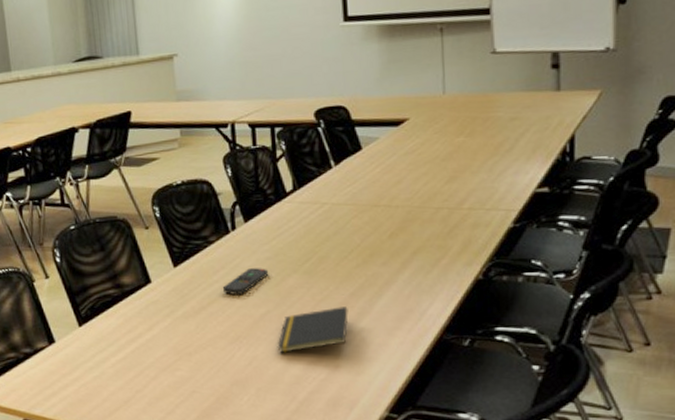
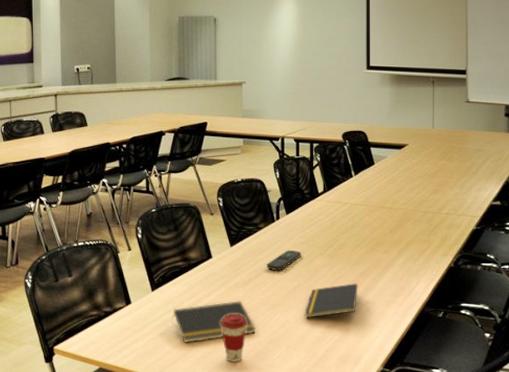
notepad: none [107,333,216,389] -> present [171,300,257,344]
coffee cup: none [169,350,203,410] -> present [221,313,247,362]

